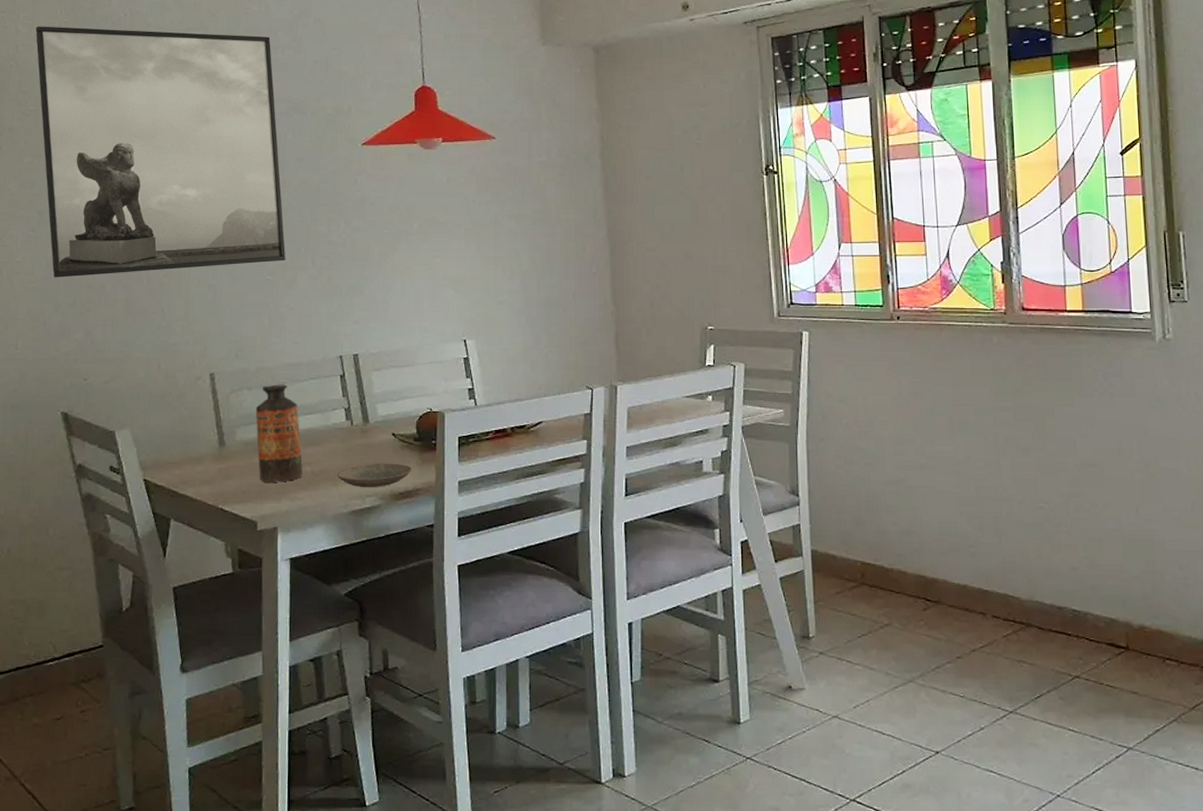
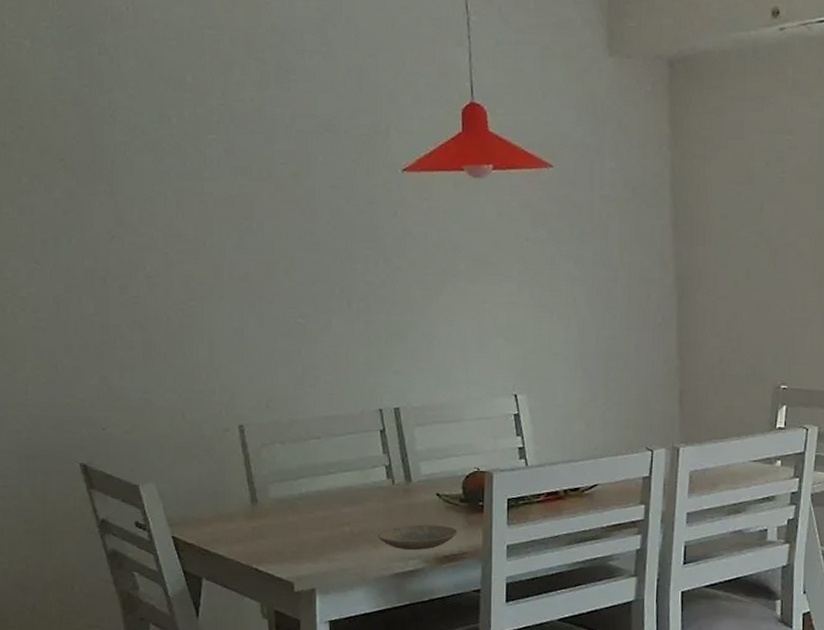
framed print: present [35,26,286,278] -> none [24,20,319,317]
bottle: present [255,384,303,482] -> none [289,438,341,543]

